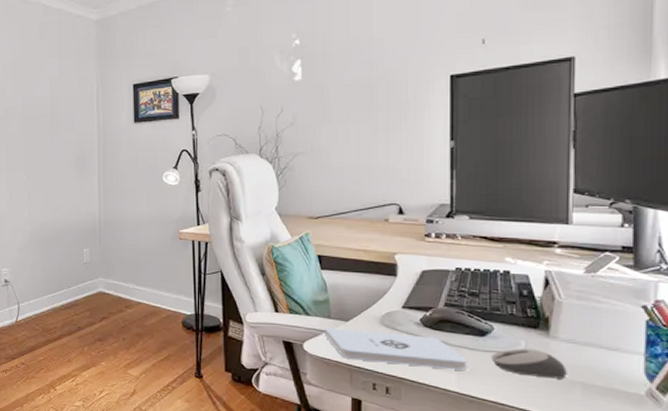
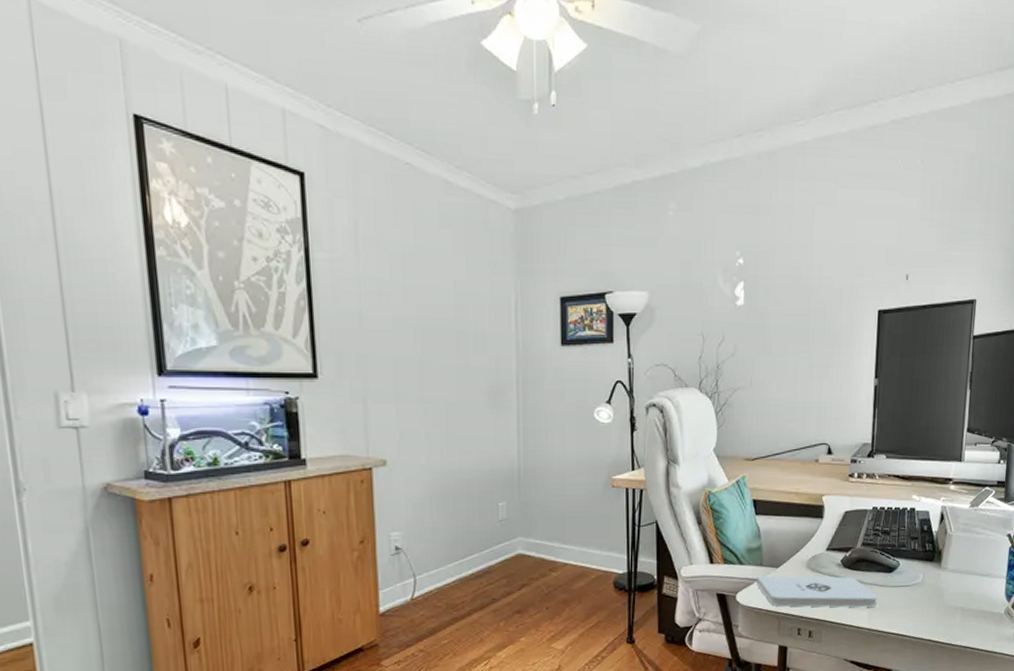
computer mouse: present [491,348,567,379] -> none [896,580,952,607]

